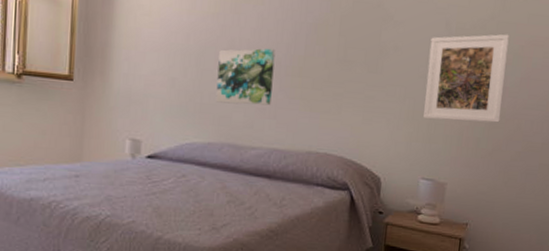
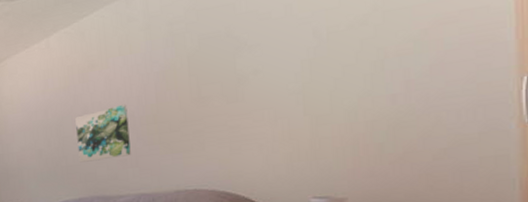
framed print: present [423,34,509,123] -> none [297,21,409,135]

